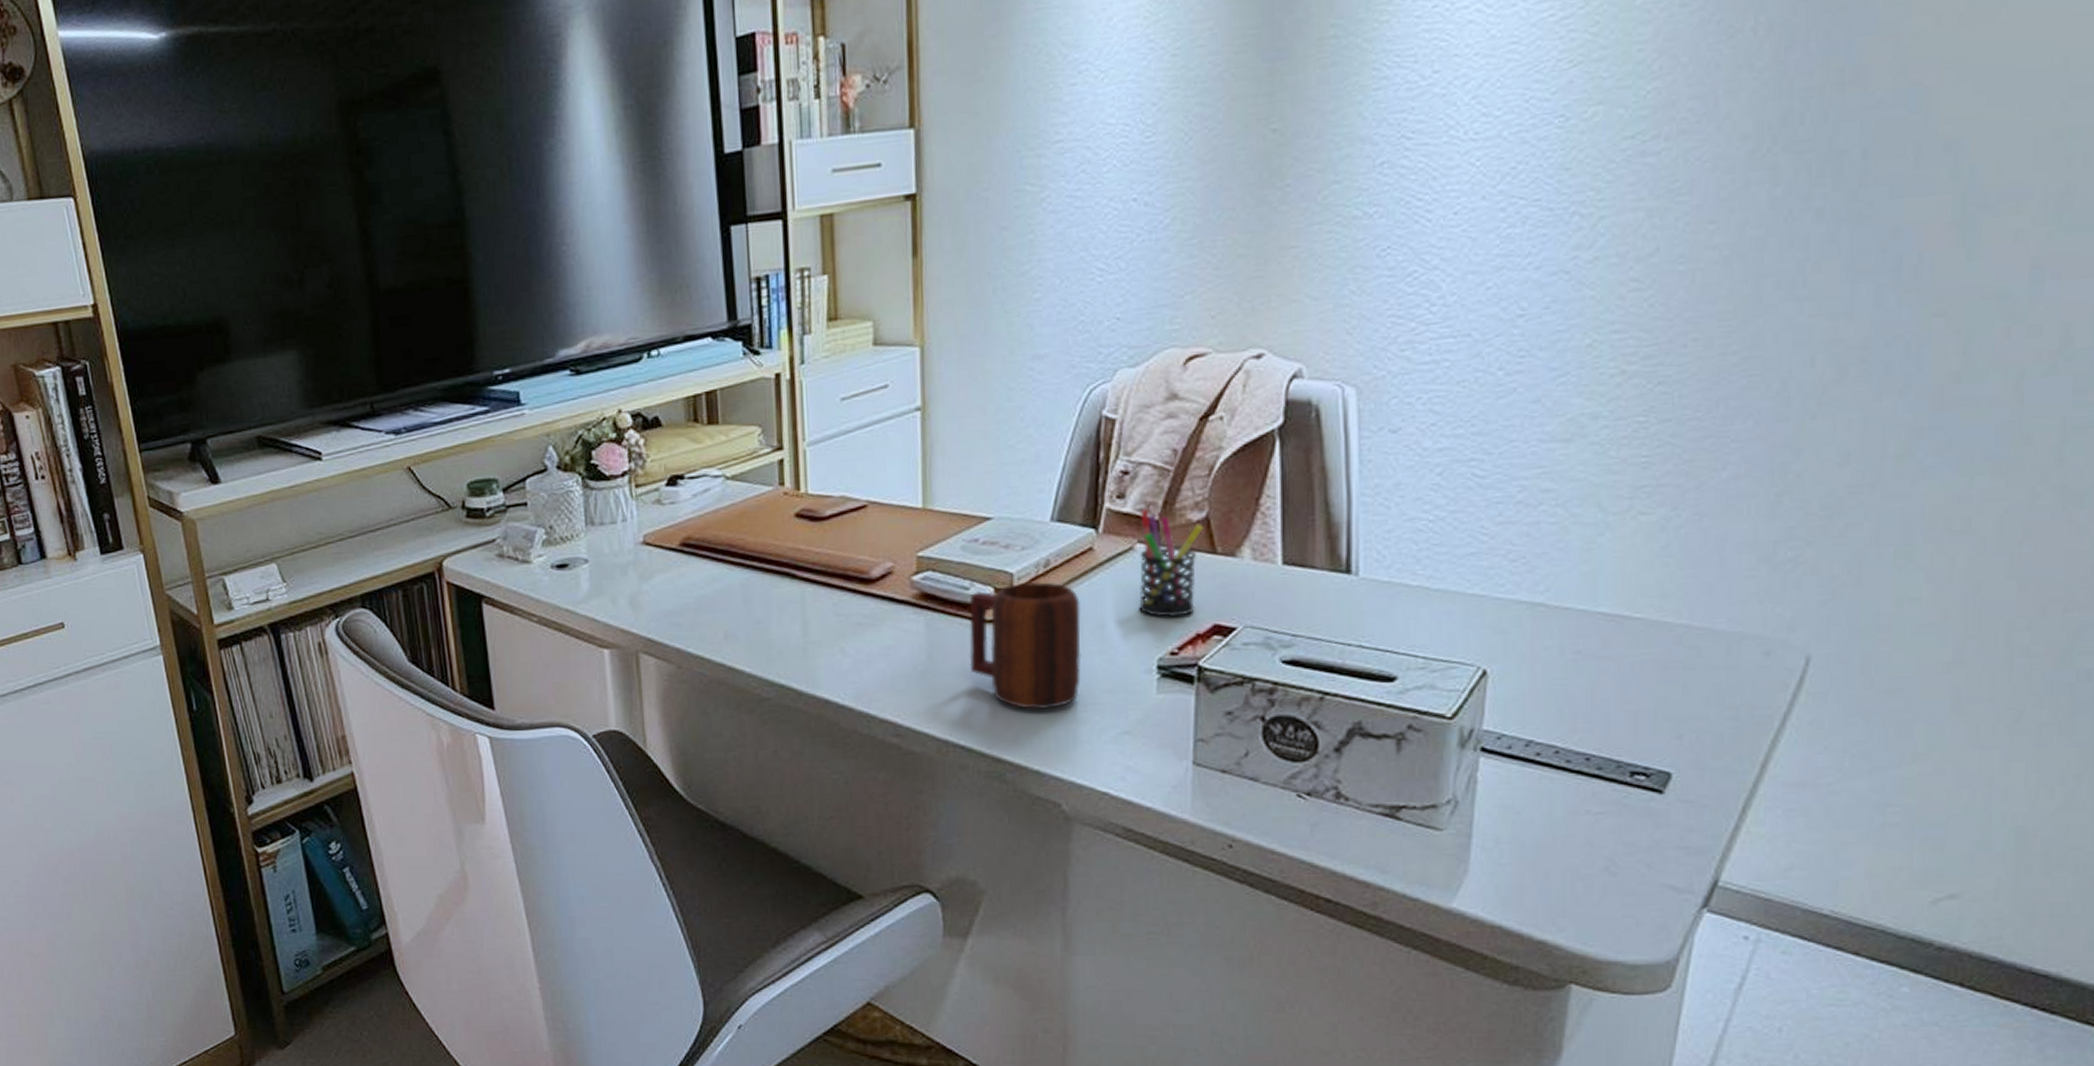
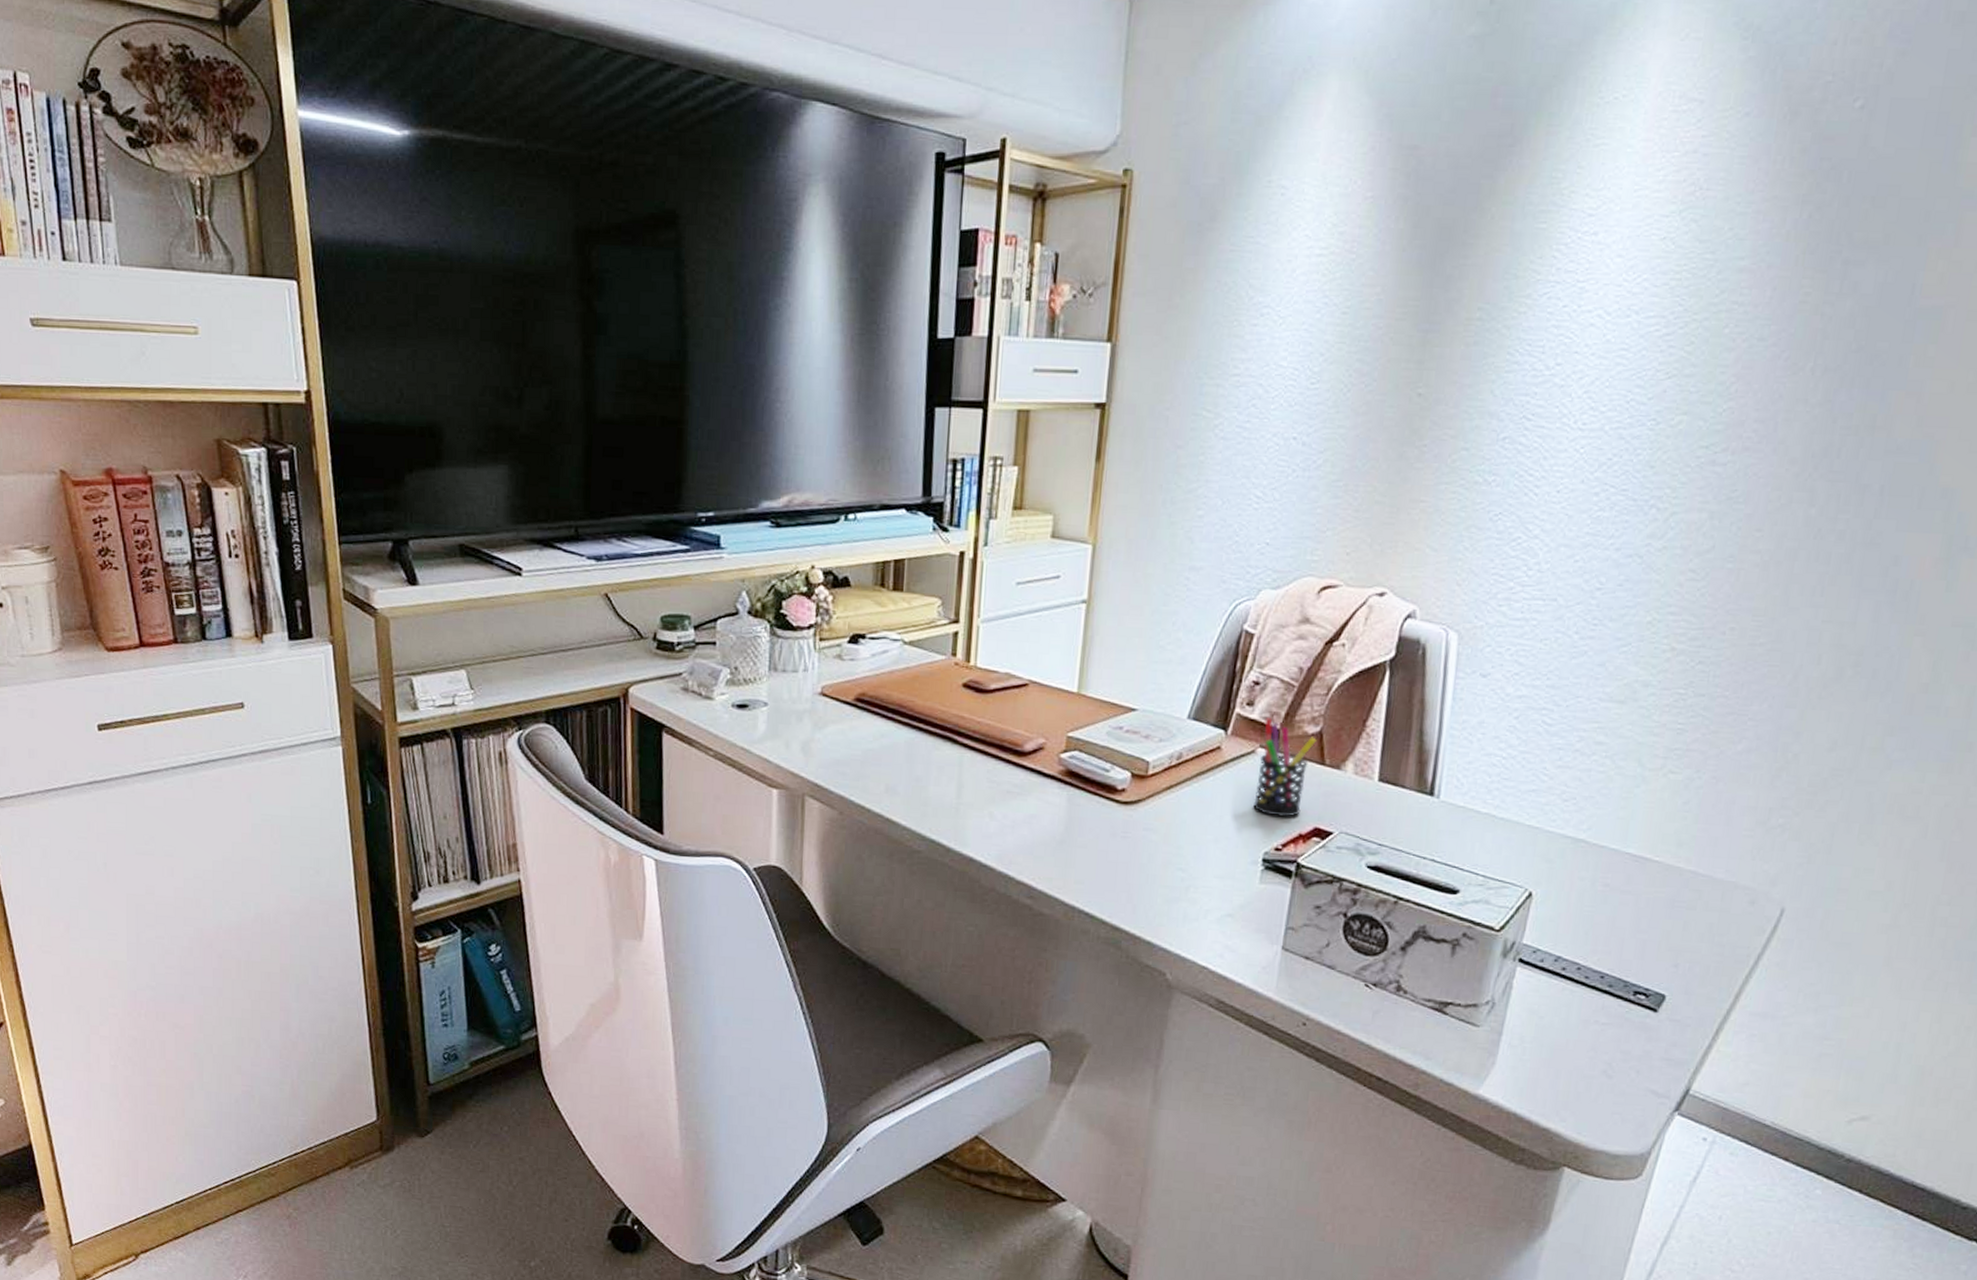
mug: present [969,581,1082,710] -> none [1101,770,1204,888]

